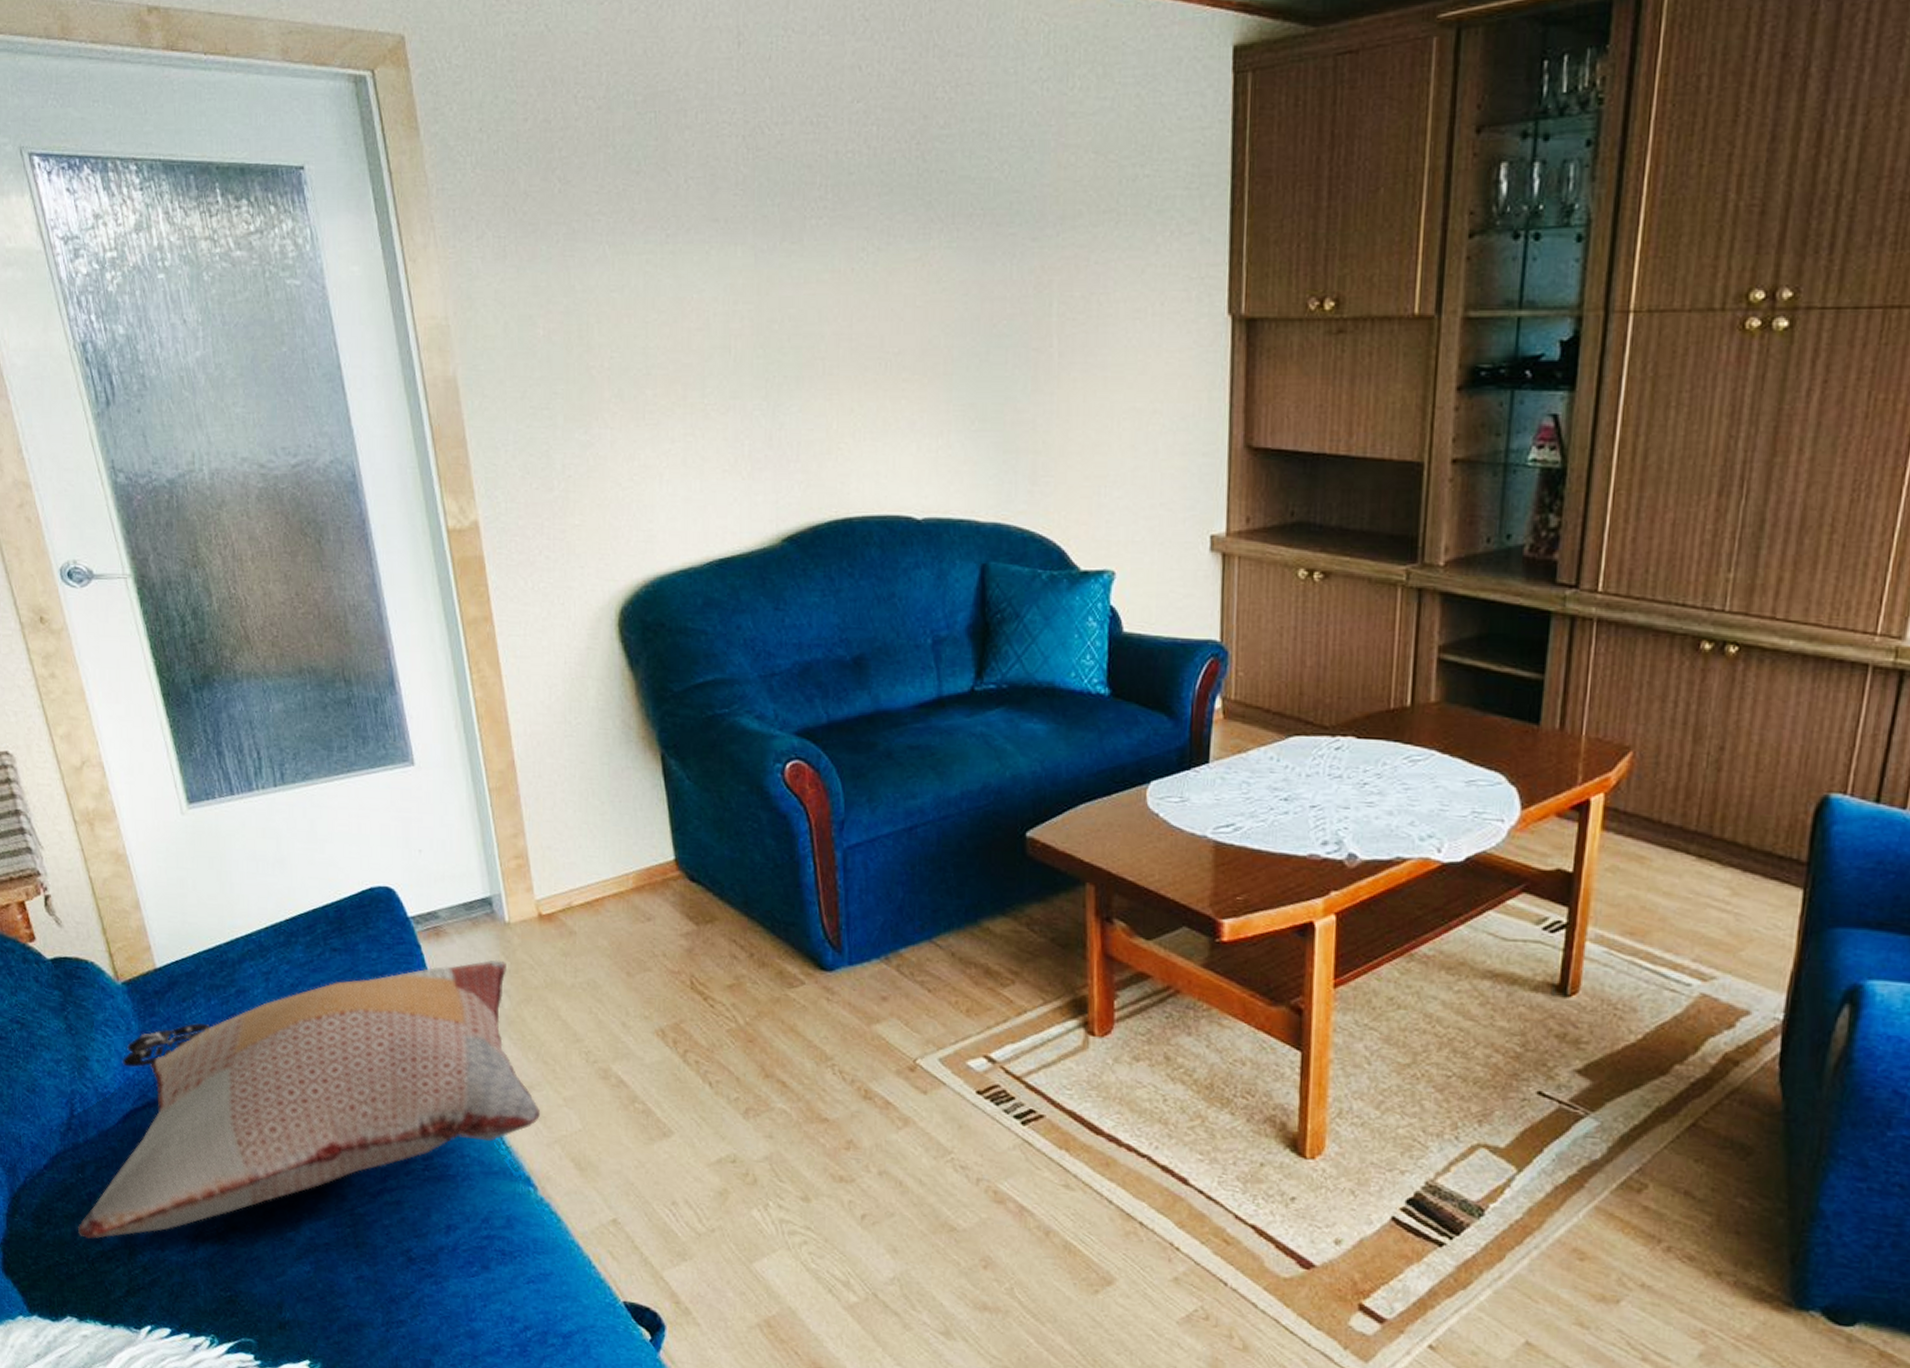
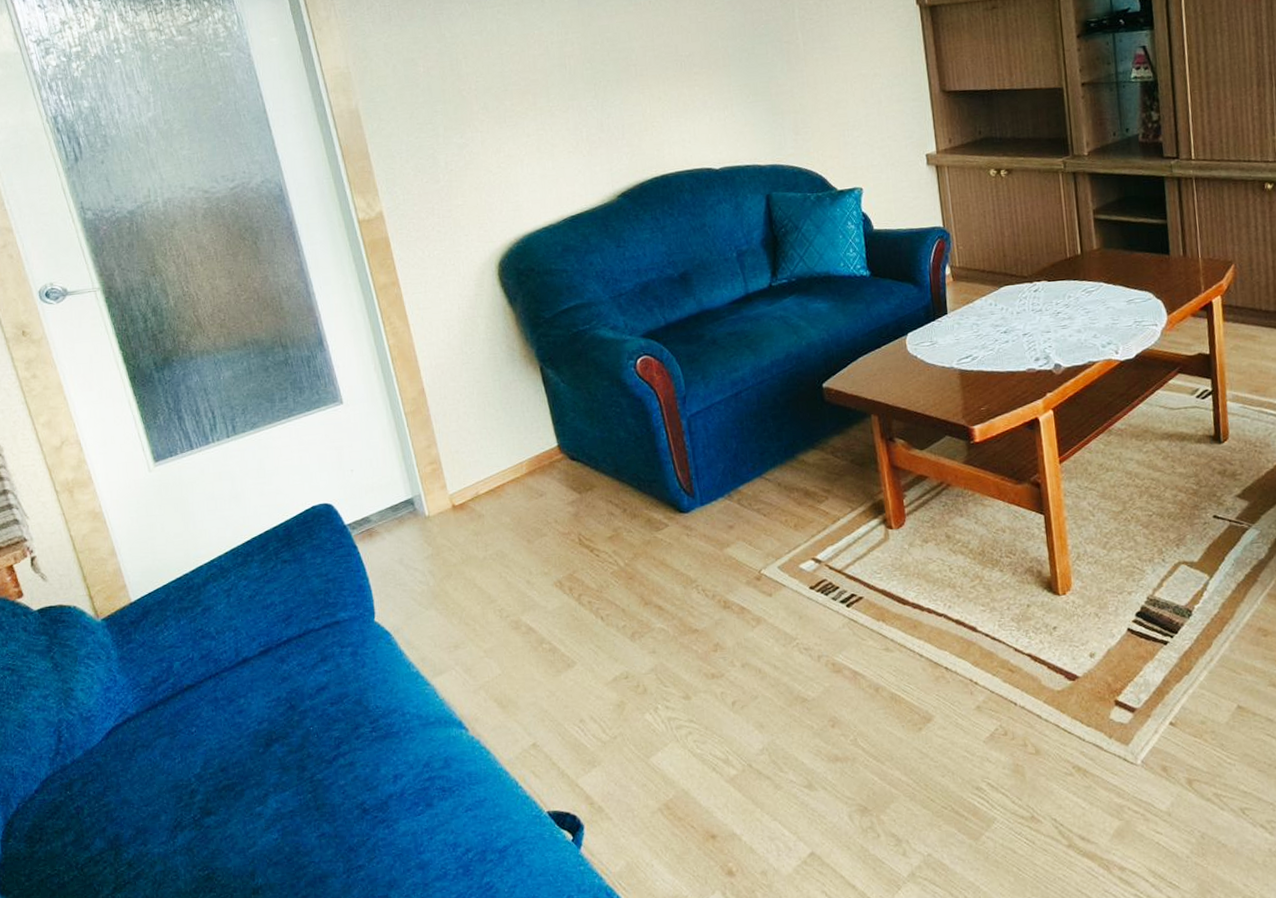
decorative pillow: present [78,959,540,1239] -> none [68,547,466,848]

